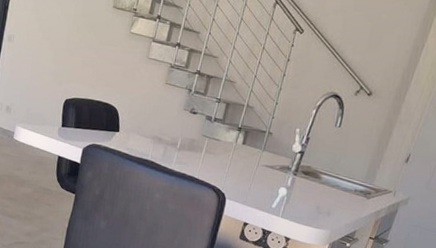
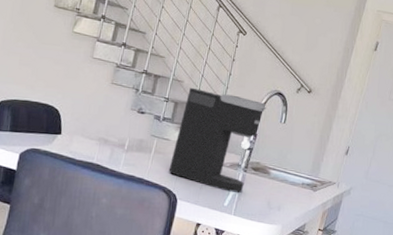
coffee maker: none [218,88,321,196] -> present [168,87,266,193]

